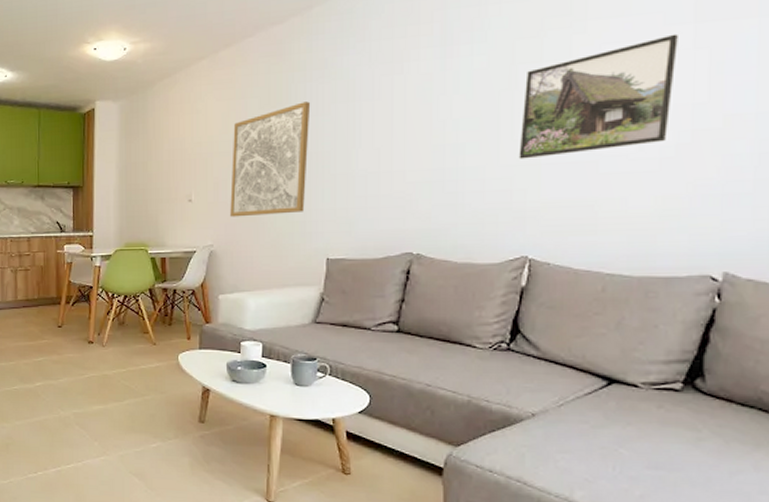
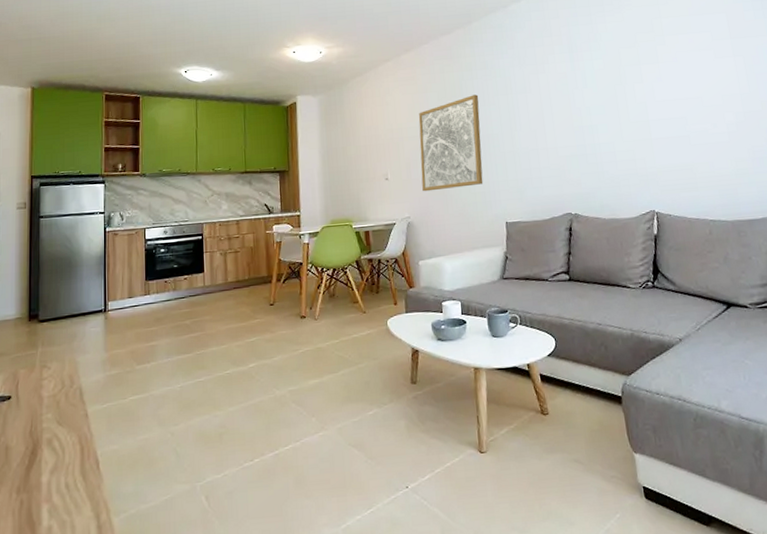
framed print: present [518,34,678,159] -> none [631,46,730,136]

